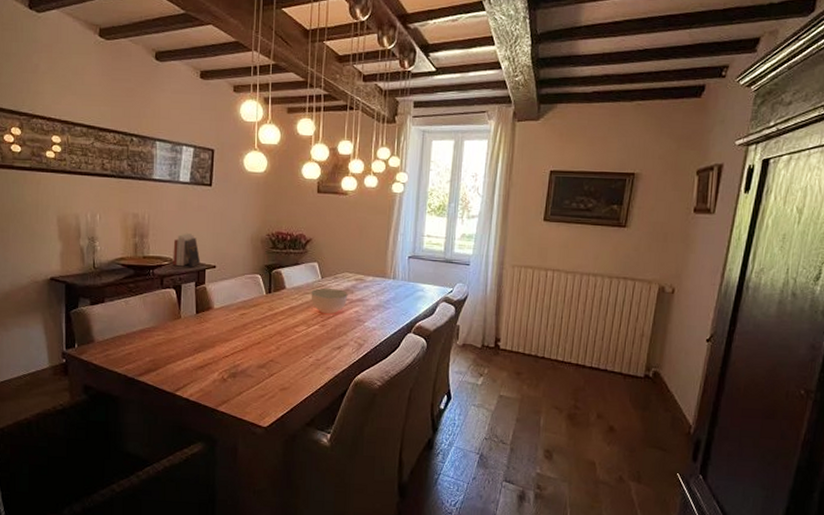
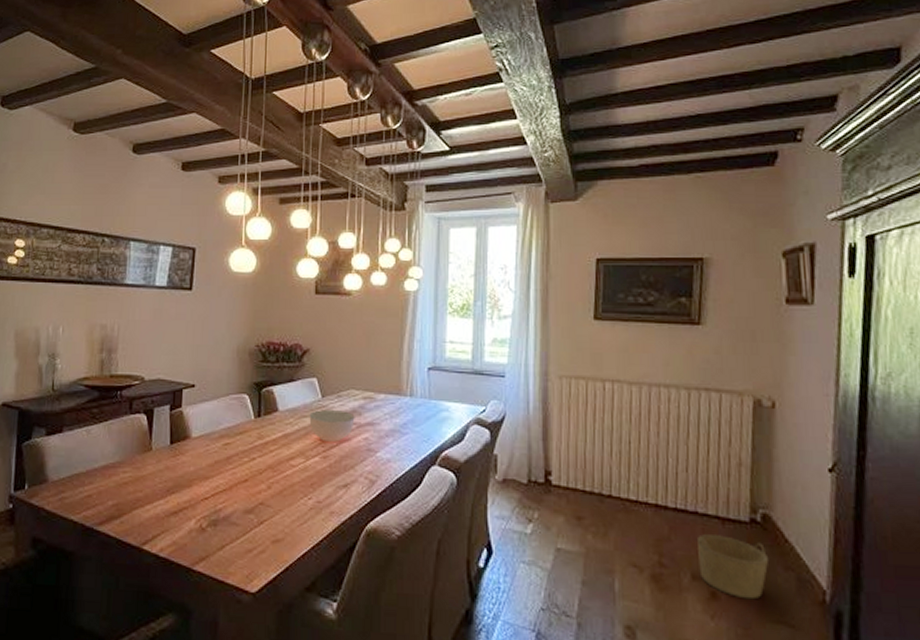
books: present [173,232,201,267] -> none [144,345,177,387]
basket: none [603,386,655,432] -> present [698,534,770,600]

